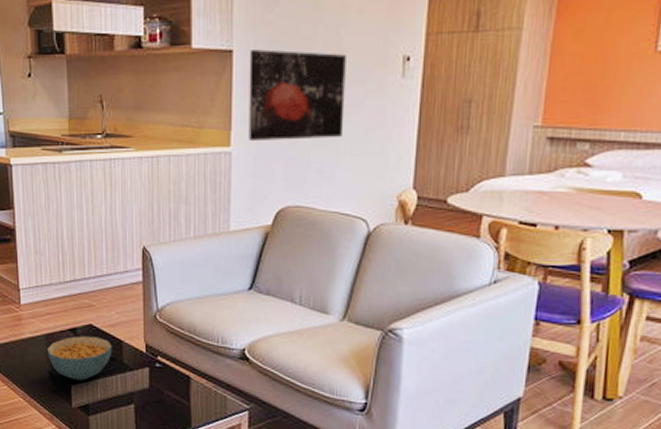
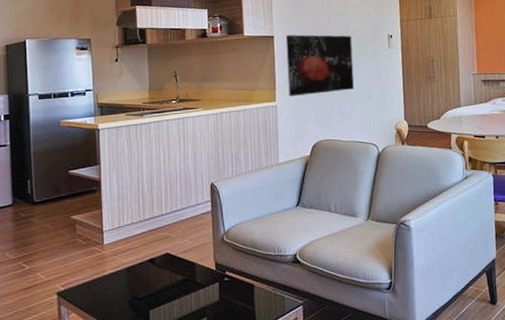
cereal bowl: present [46,335,112,381] -> none [127,263,187,305]

